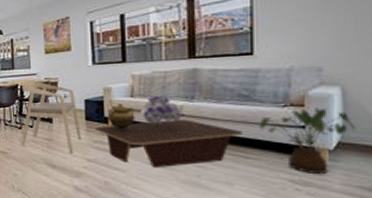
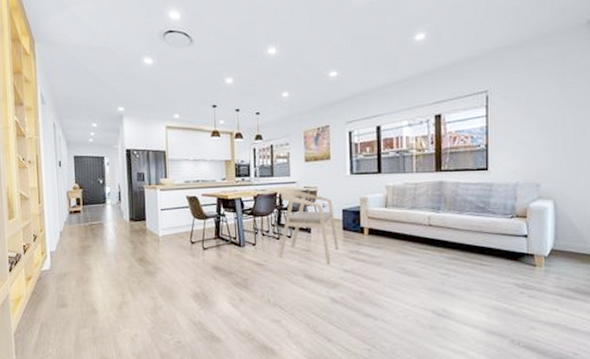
coffee table: present [95,119,244,168] -> none [351,229,480,277]
ceramic pot: present [107,103,135,130] -> none [363,214,389,240]
bouquet: present [141,95,183,124] -> none [394,206,430,234]
house plant: present [259,107,356,174] -> none [492,219,564,278]

